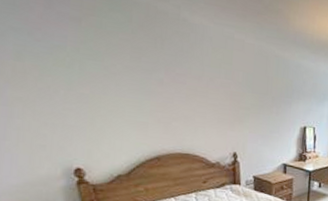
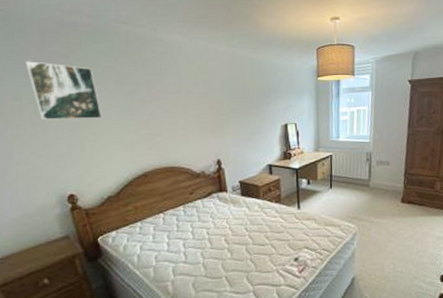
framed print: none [30,18,116,94] -> present [26,61,103,120]

